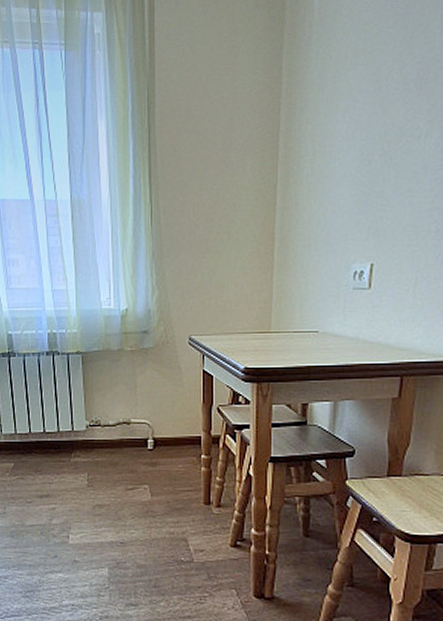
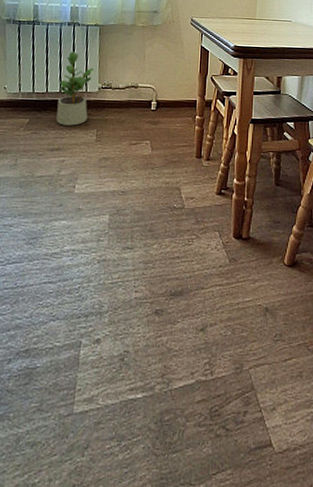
potted plant: none [42,385,80,470] -> present [56,51,94,126]

